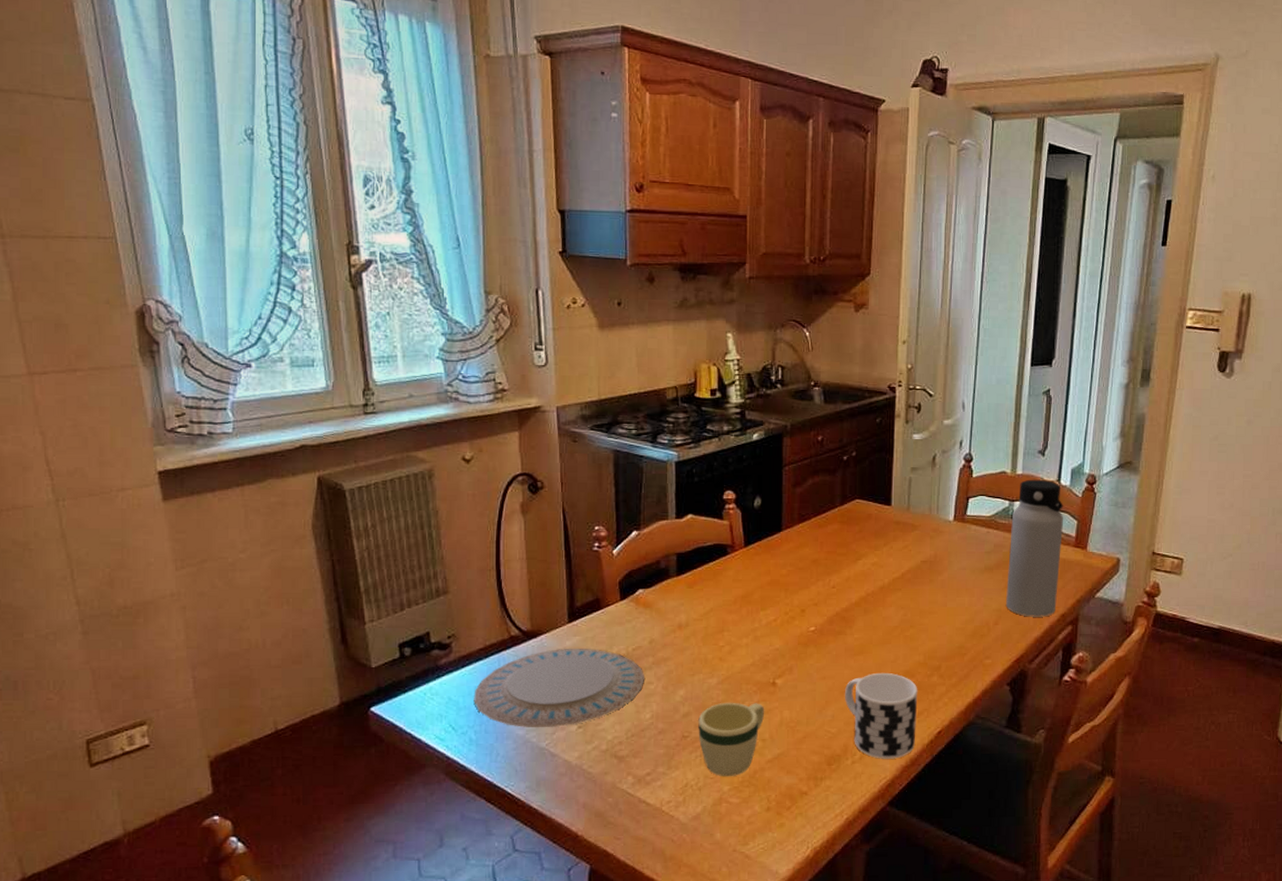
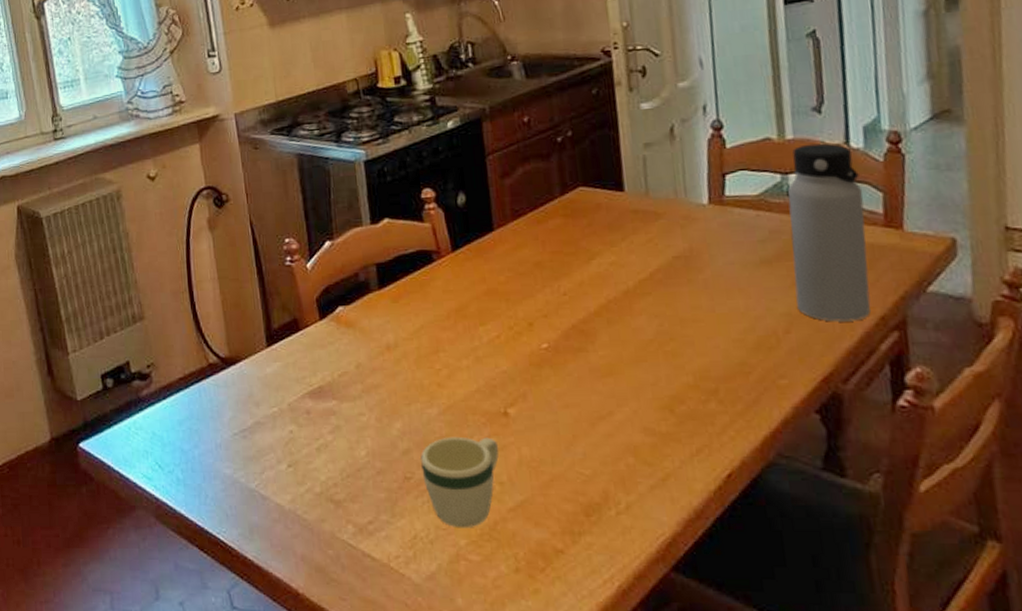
plate: present [474,649,644,728] -> none [177,376,355,467]
cup: present [845,672,918,759] -> none [595,398,698,510]

